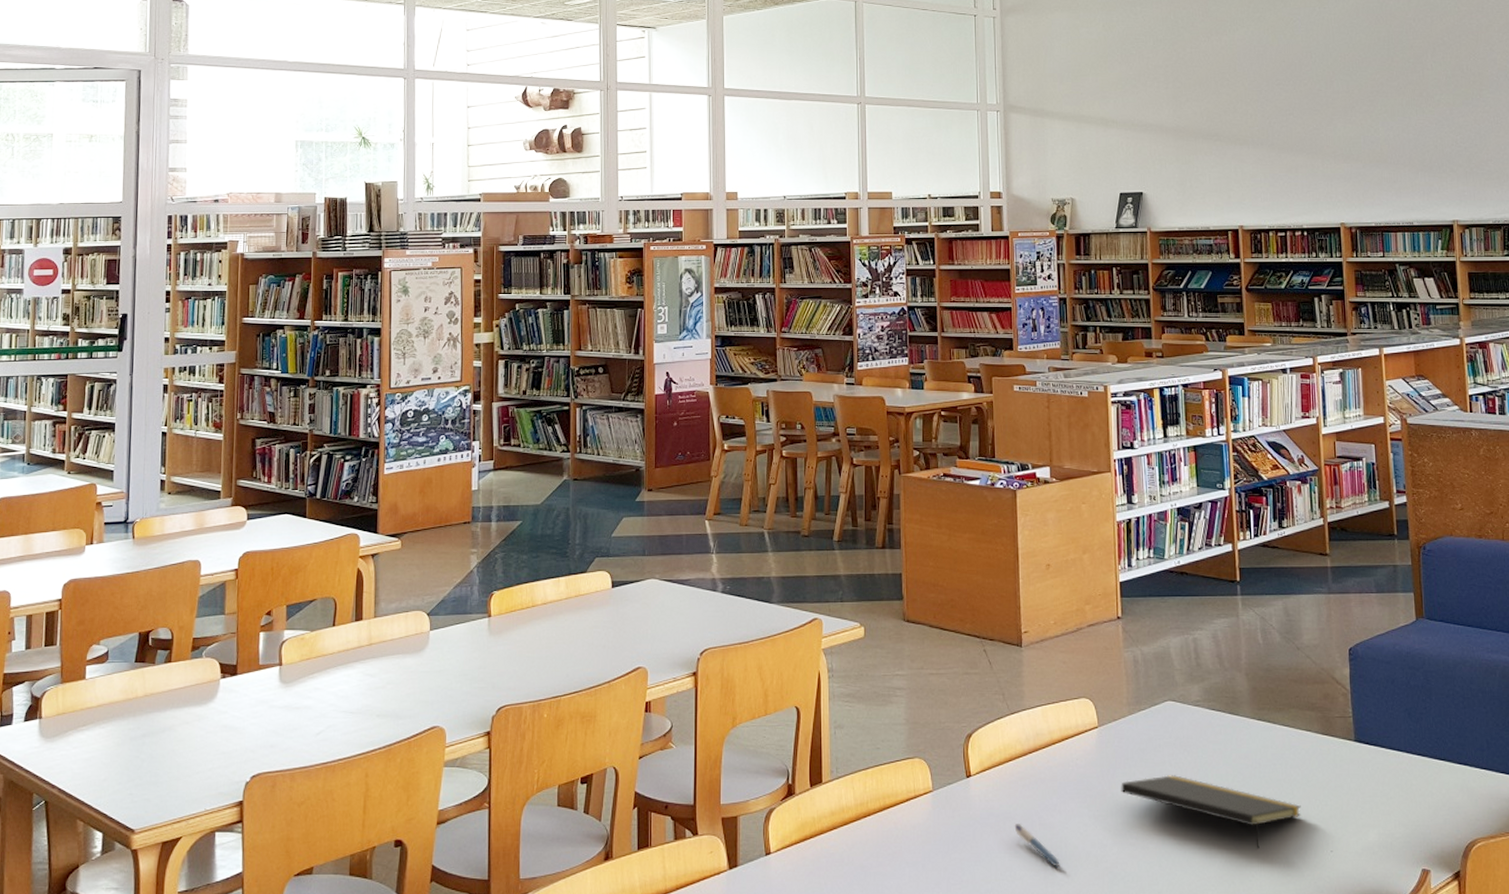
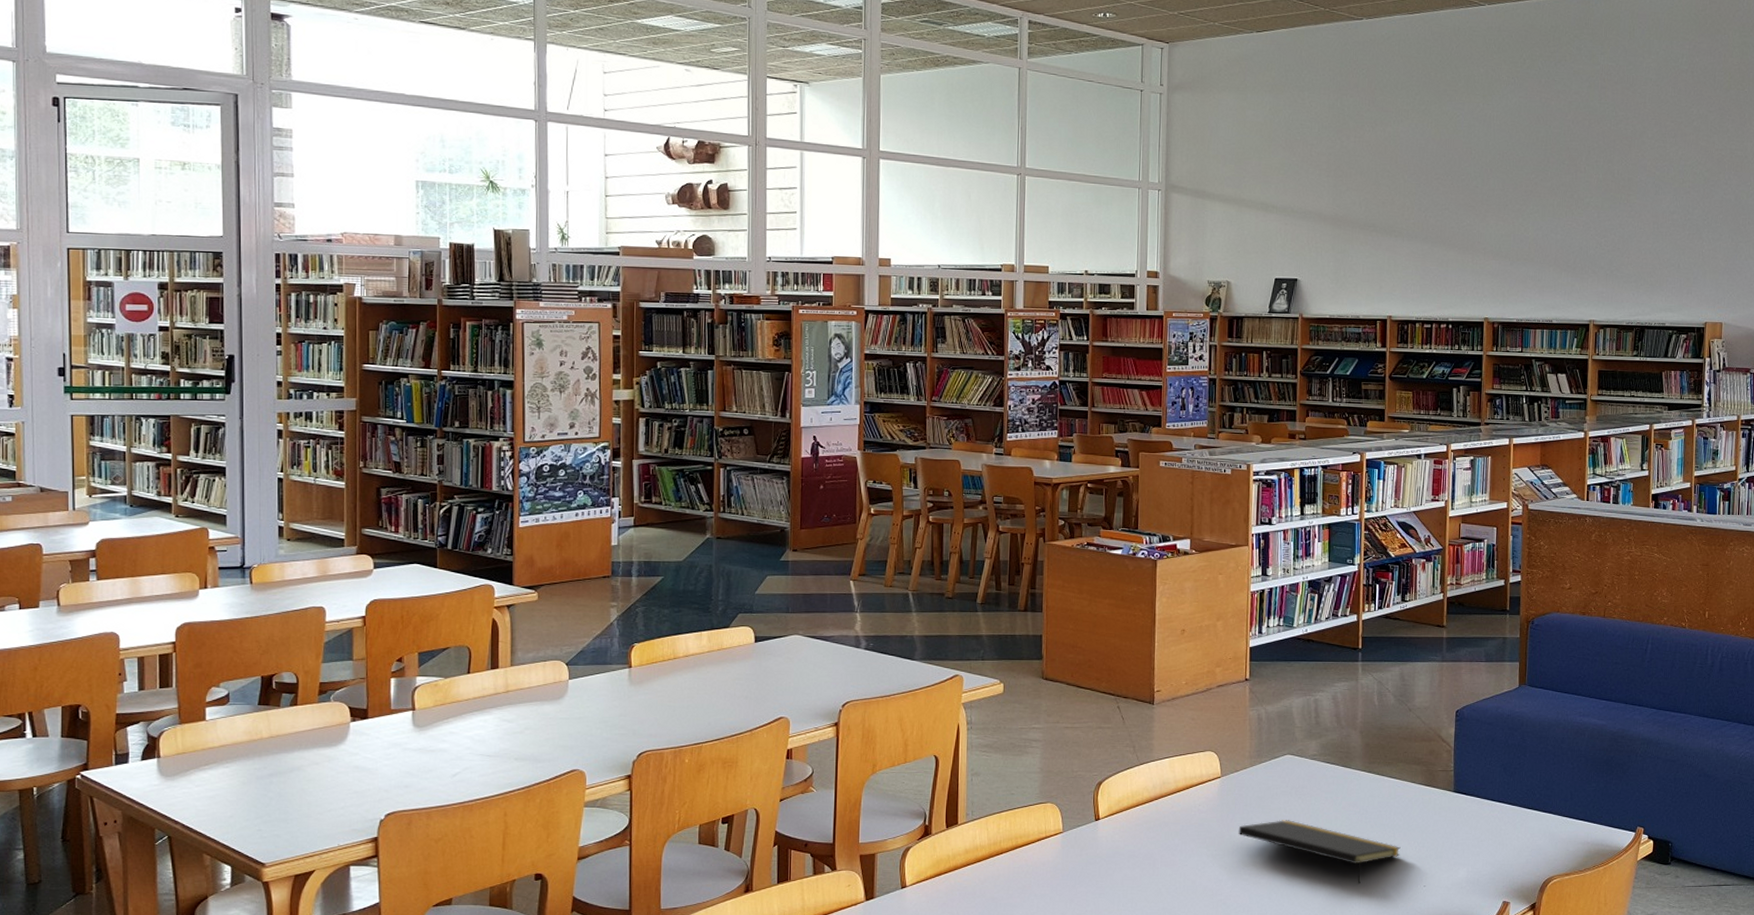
pen: present [1014,824,1060,866] -> none [1138,862,1178,898]

